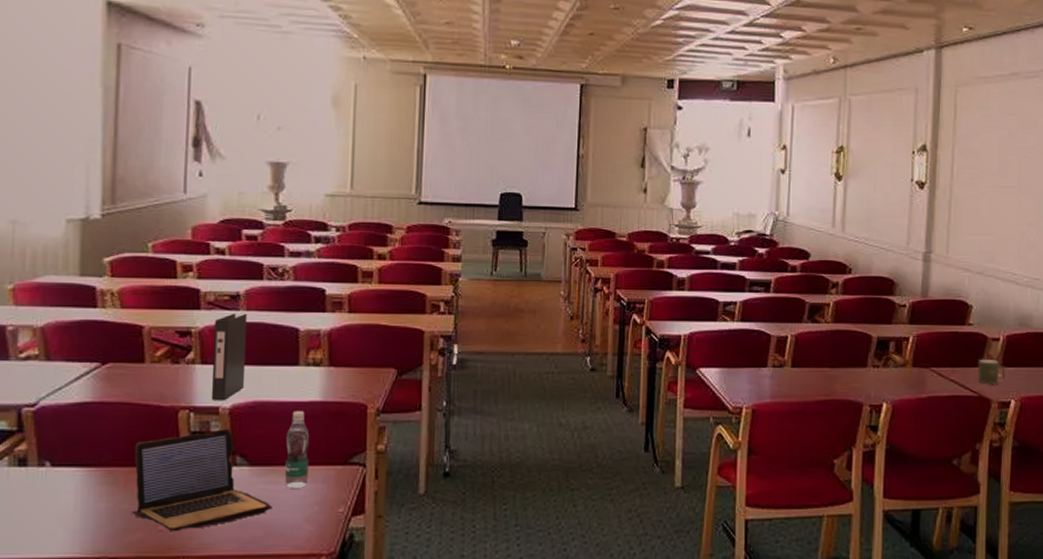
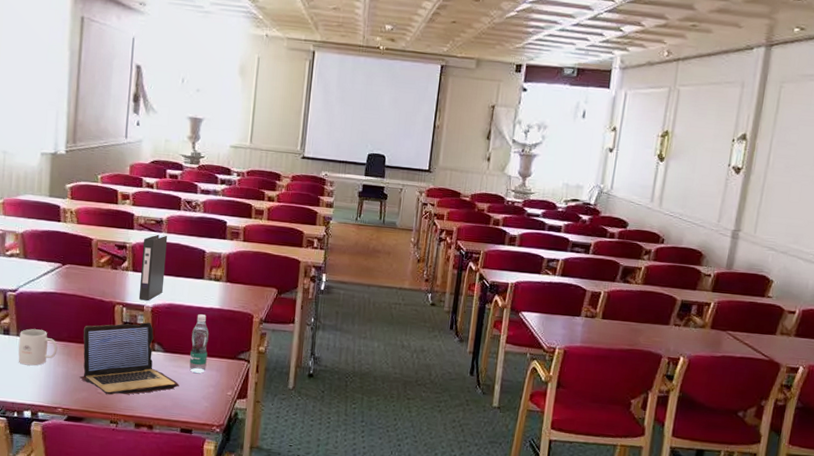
mug: none [40,454,98,505] -> present [18,329,58,366]
mug: present [977,359,1006,385] -> none [771,328,798,352]

